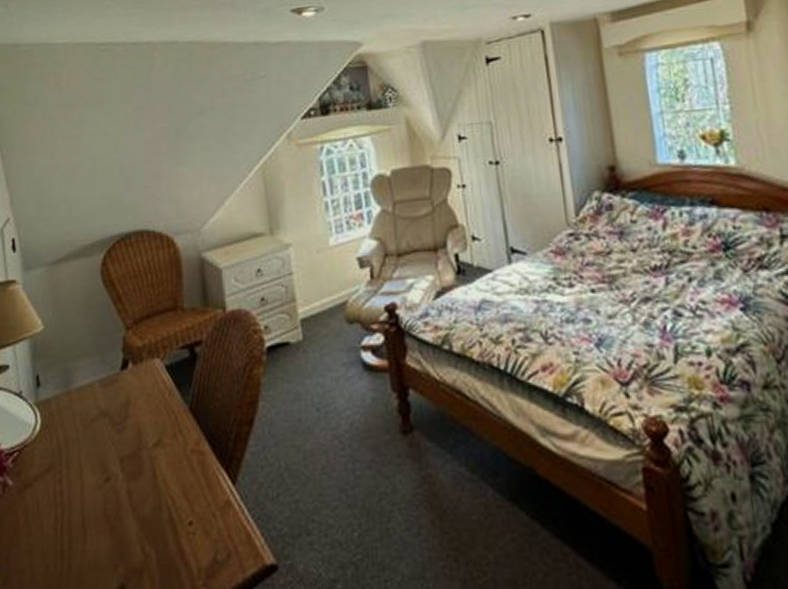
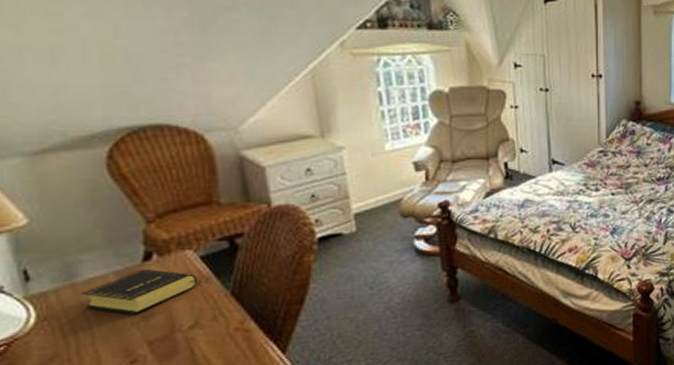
book: none [74,377,163,427] -> present [81,268,198,315]

